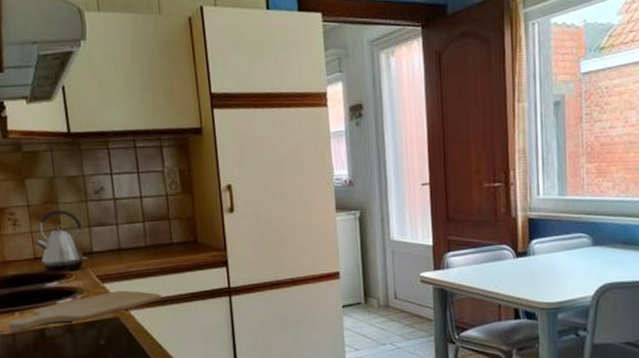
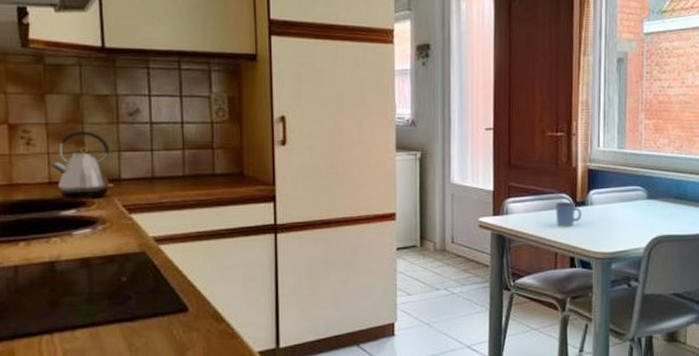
chopping board: present [8,290,162,331] -> none [9,222,199,263]
mug: none [496,252,524,280] -> present [555,201,581,228]

